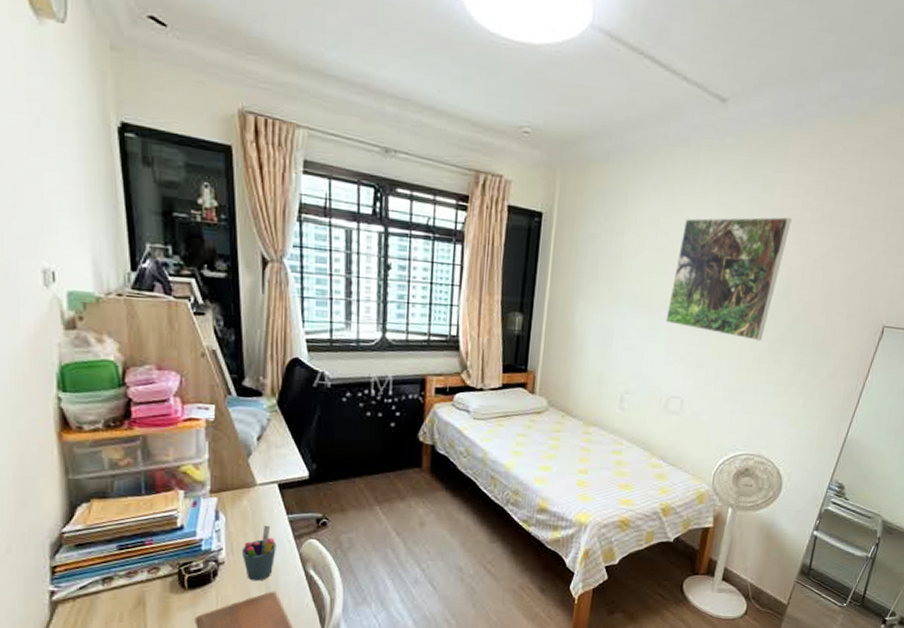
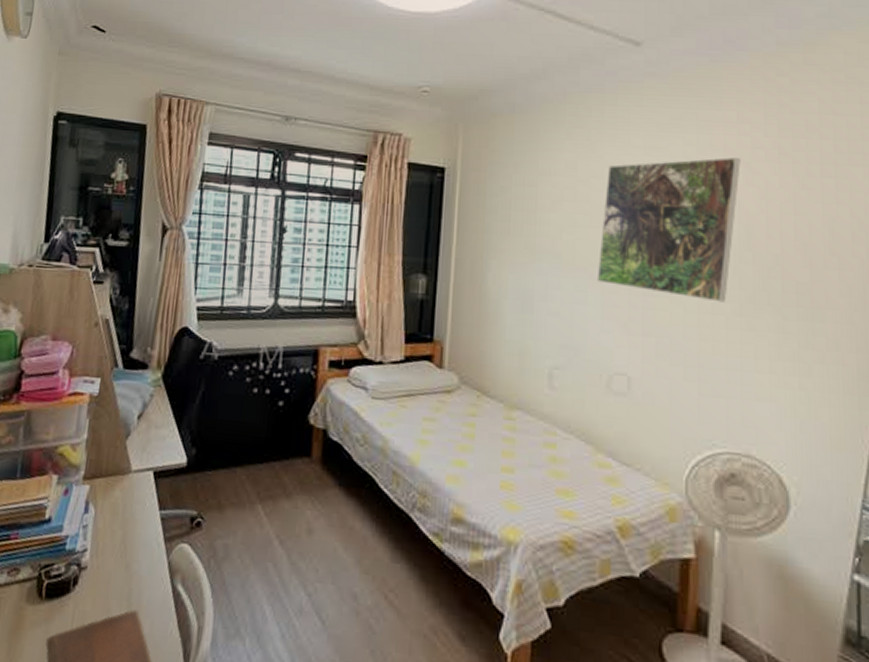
pen holder: present [241,525,277,581] -> none [106,521,145,595]

